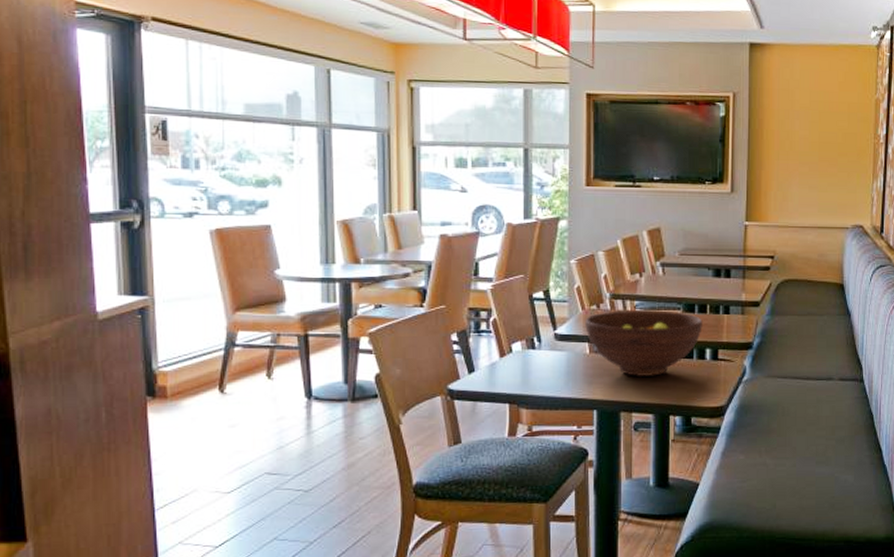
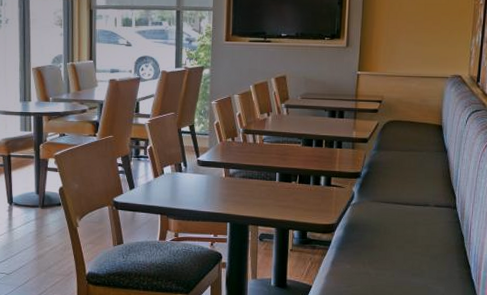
fruit bowl: present [585,309,703,377] -> none [222,142,319,198]

